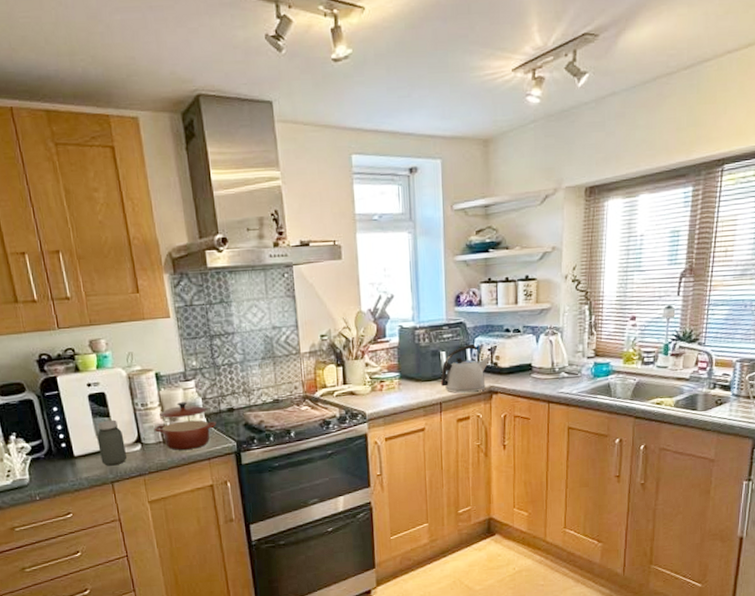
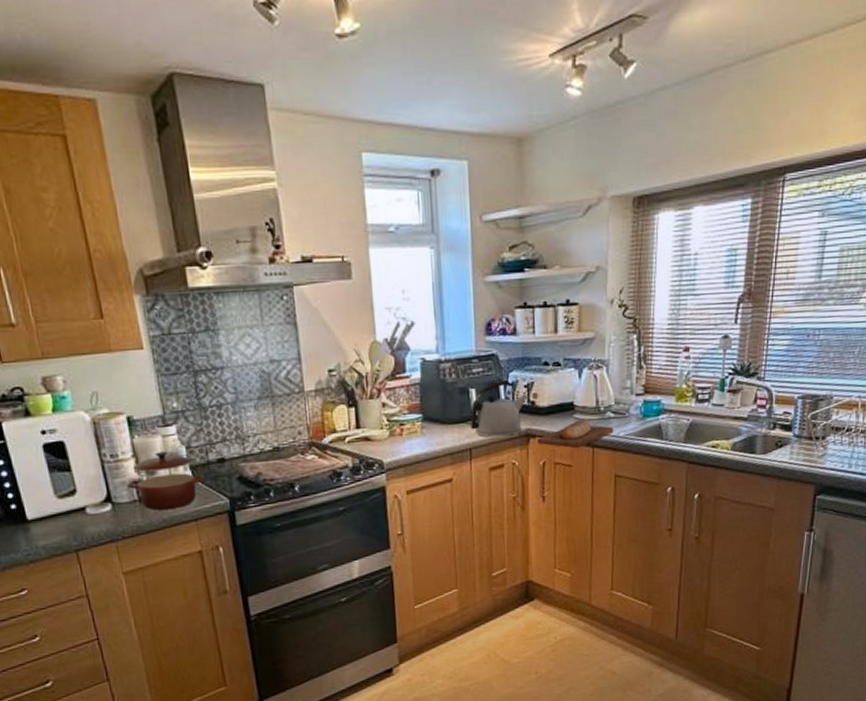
jar: present [97,419,127,466] -> none [55,474,94,531]
bread loaf: none [499,378,567,404] -> present [538,419,614,449]

